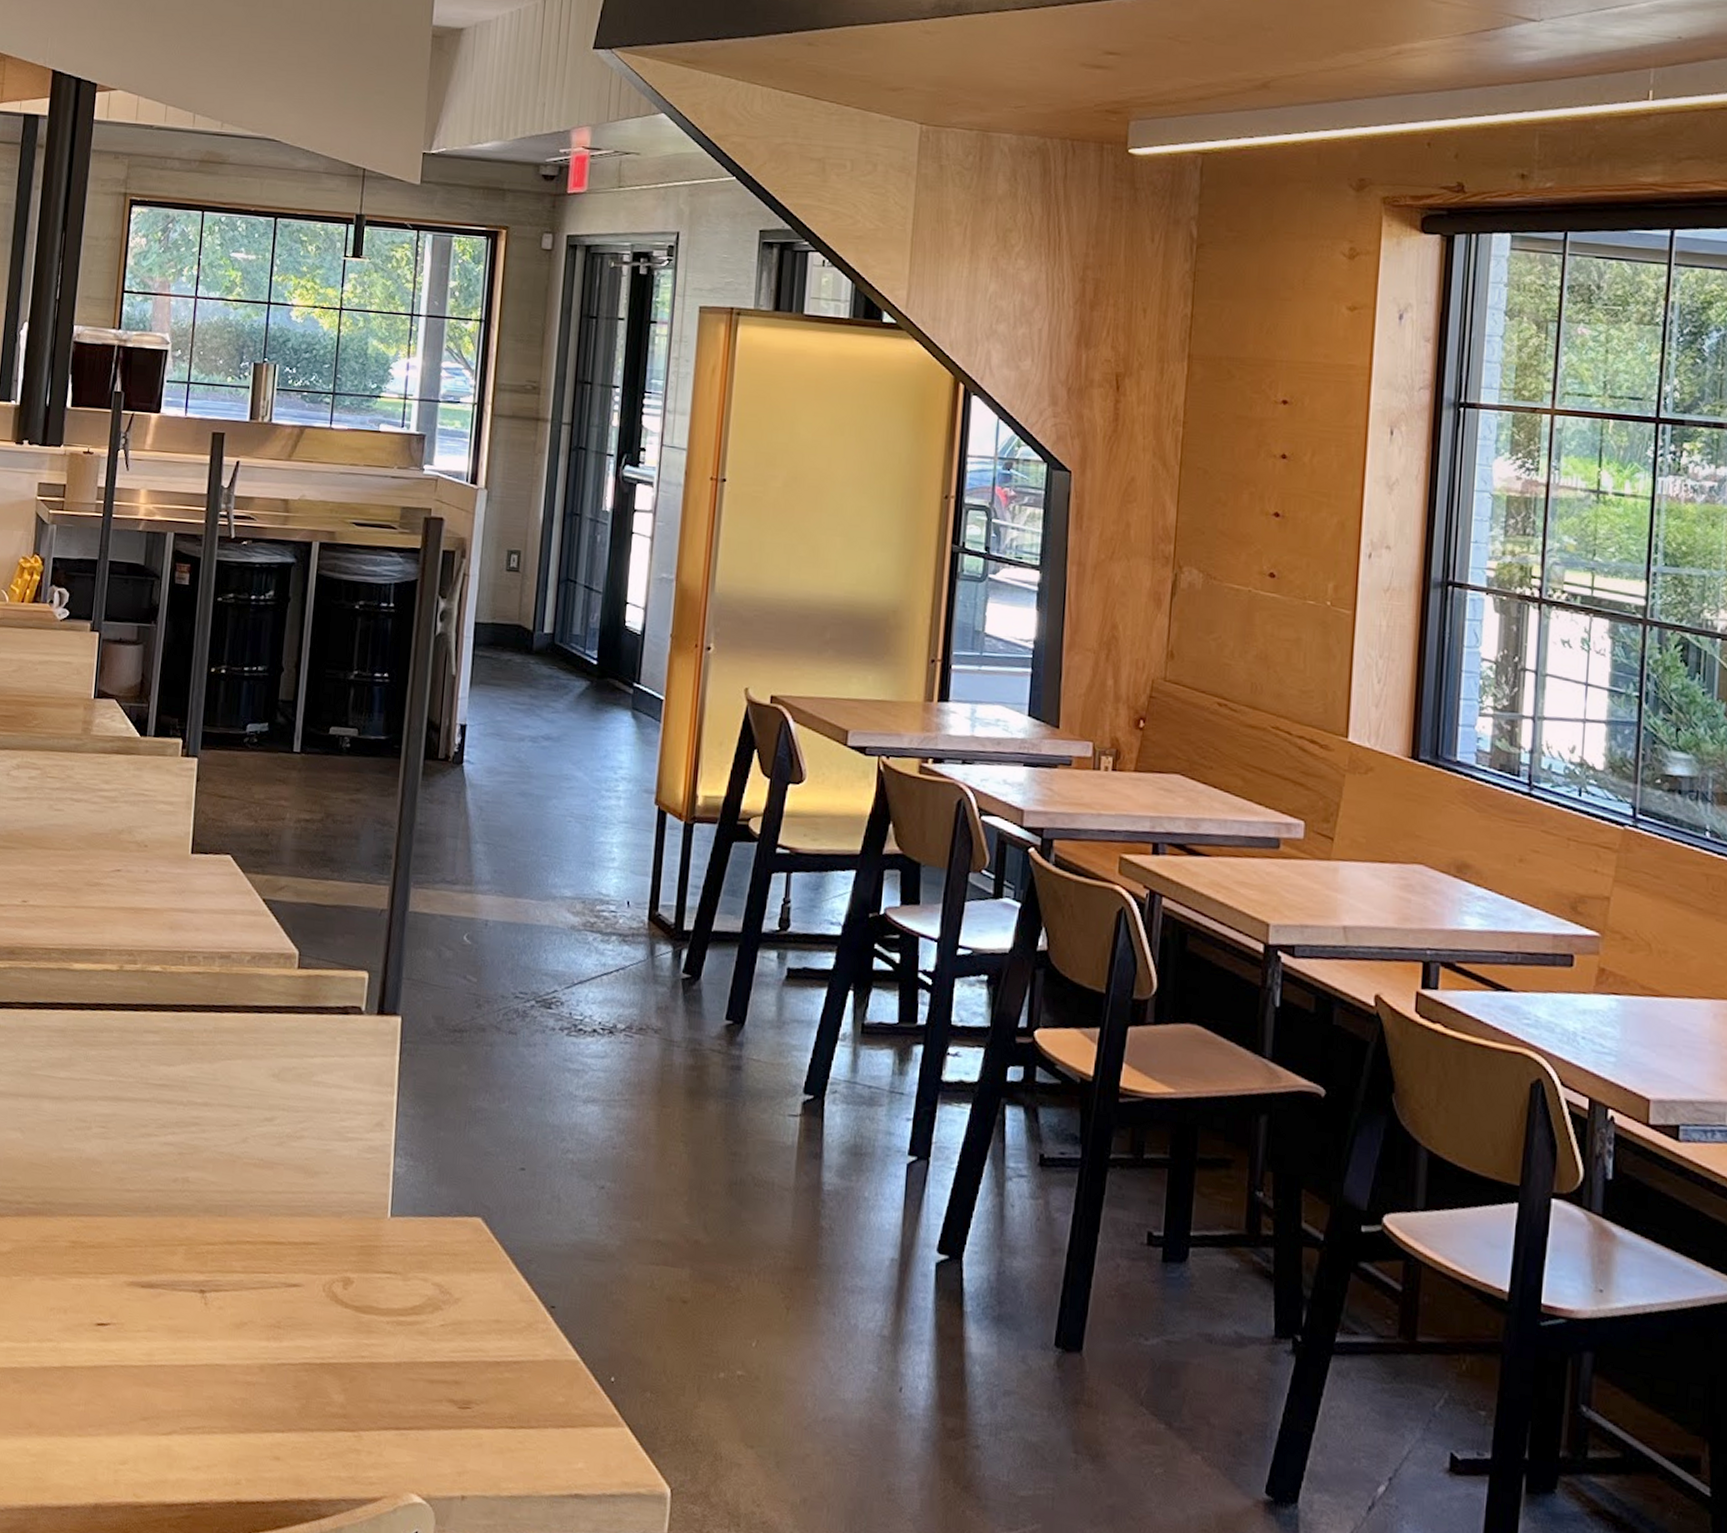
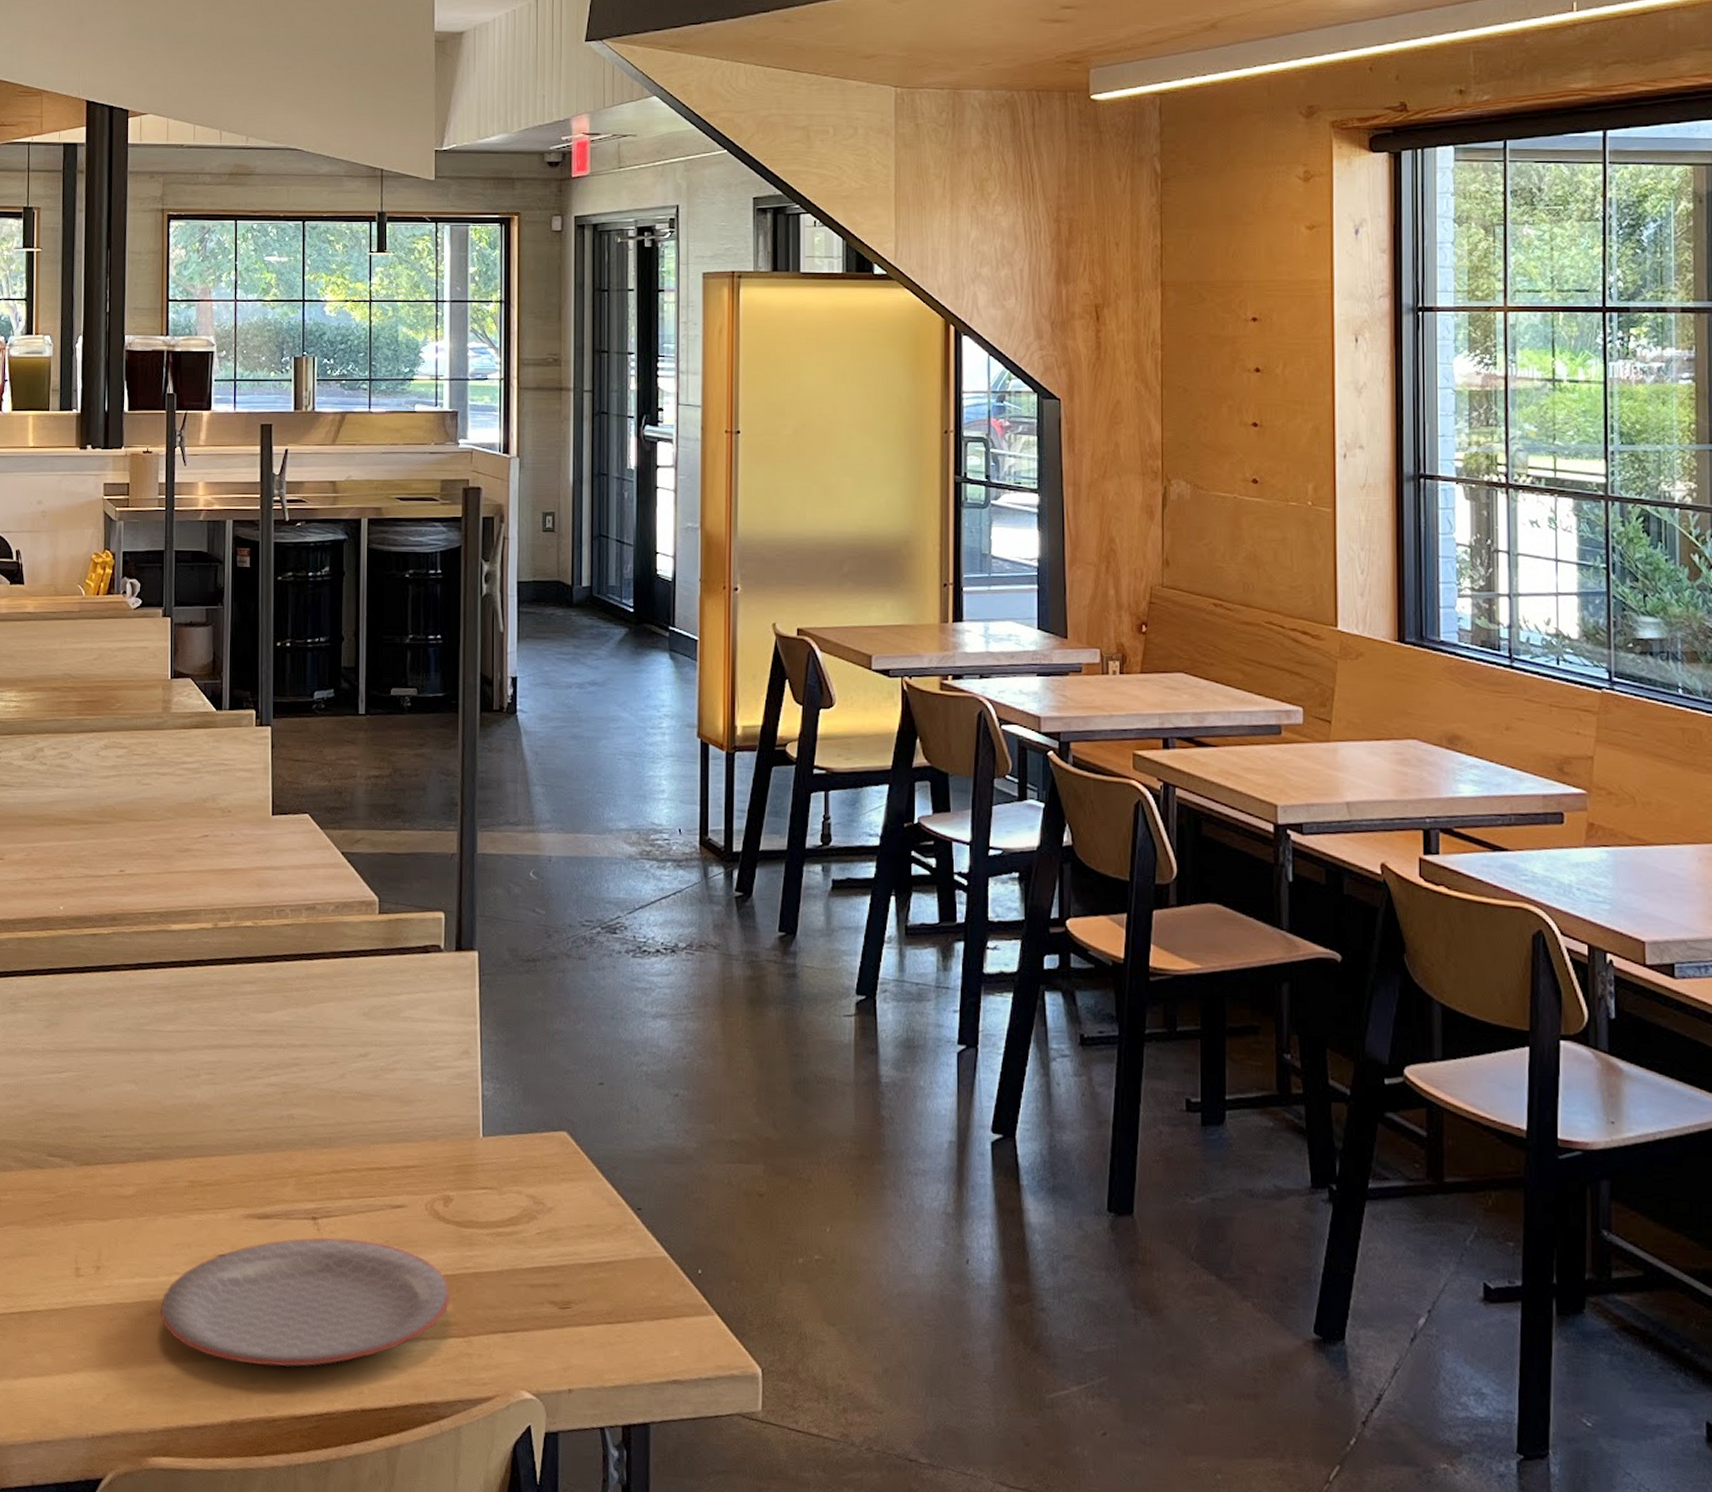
plate: none [28,1311,343,1451] -> present [160,1237,450,1367]

